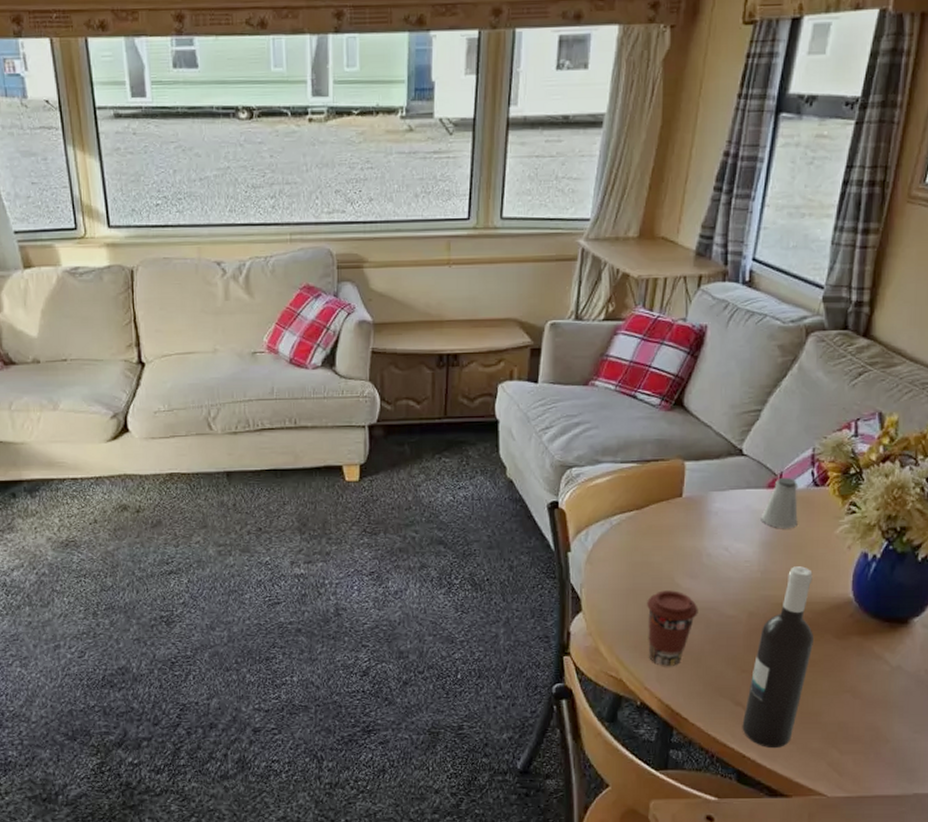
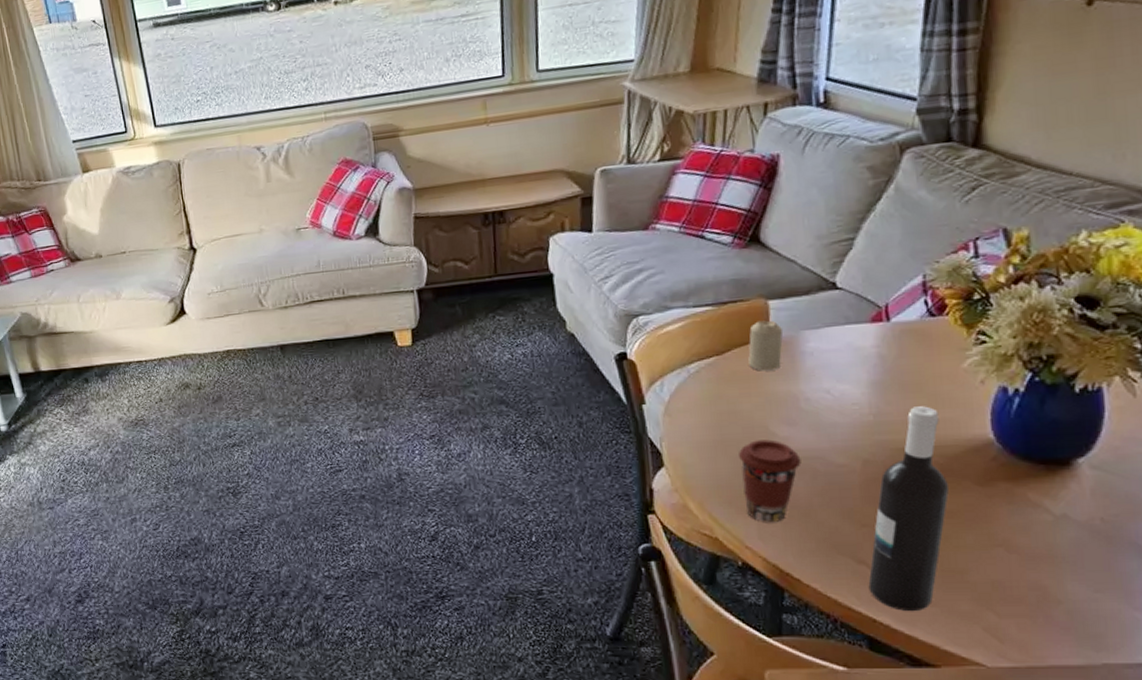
candle: none [663,480,695,527] -> present [748,320,784,371]
saltshaker: present [762,477,799,529] -> none [868,308,913,366]

